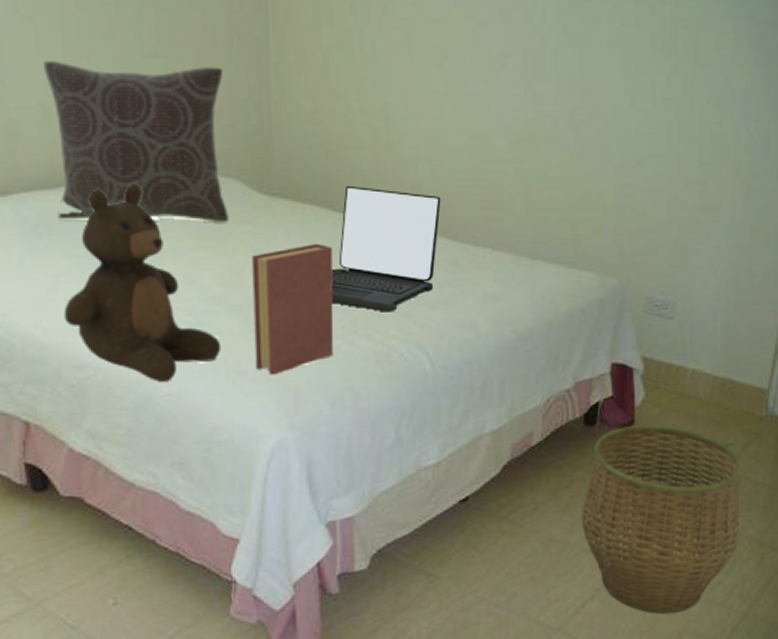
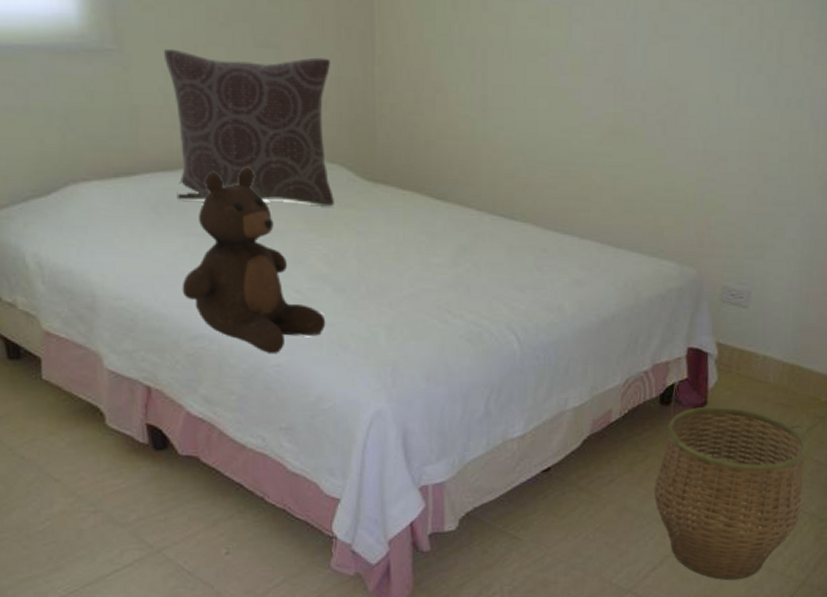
book: present [252,243,334,375] -> none [355,227,430,350]
laptop: present [331,185,441,312] -> none [428,173,533,294]

